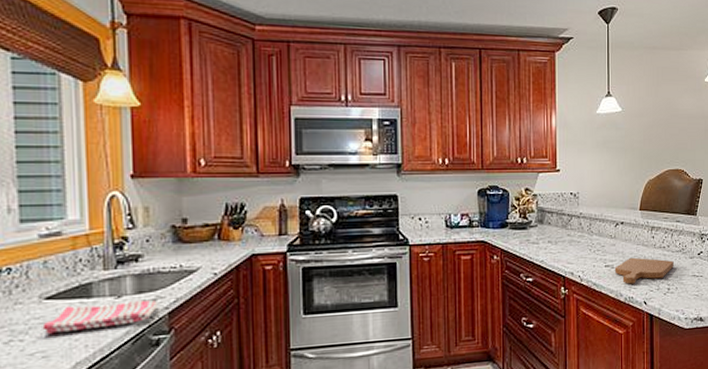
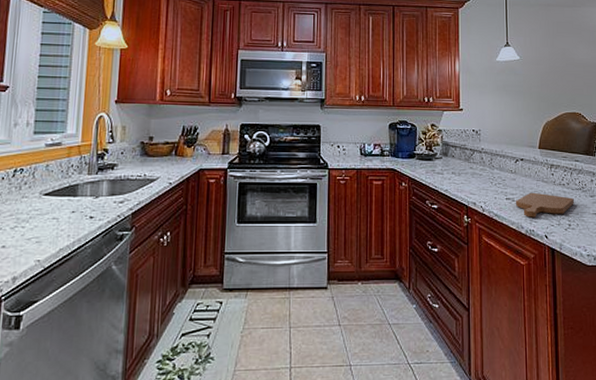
dish towel: present [42,300,159,334] -> none [39,201,125,224]

